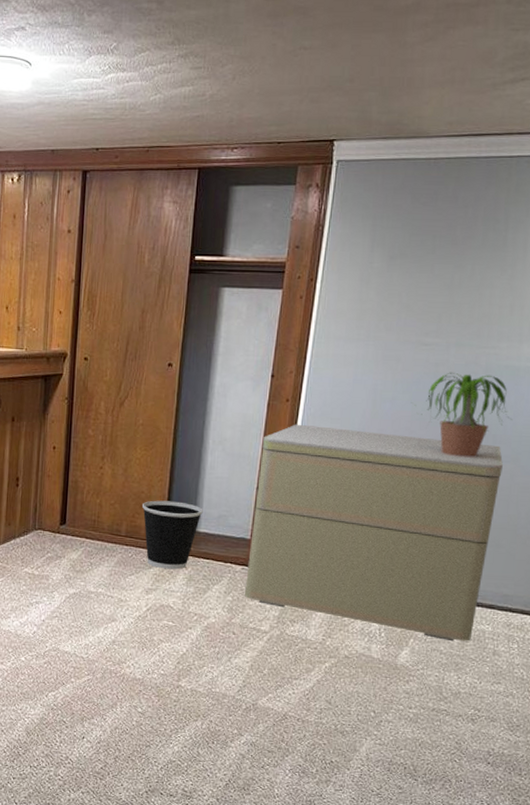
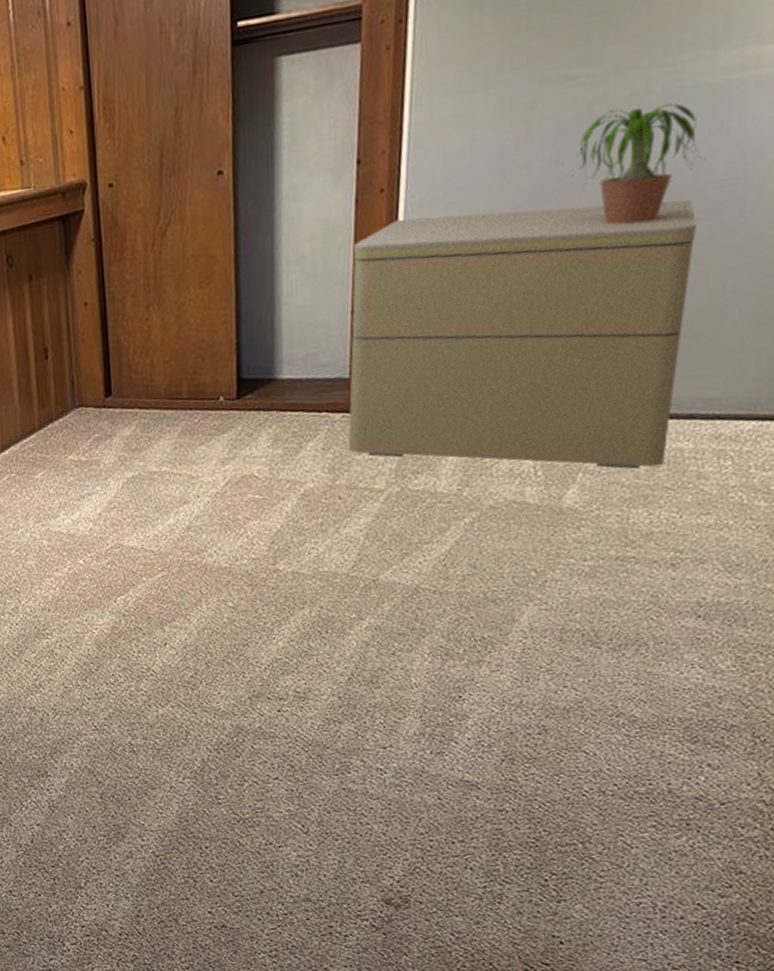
wastebasket: present [142,500,203,570] -> none [205,345,284,432]

